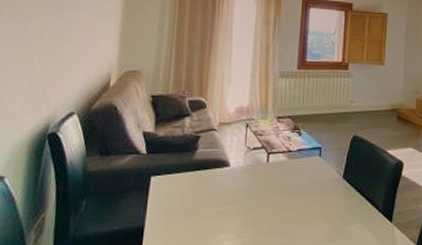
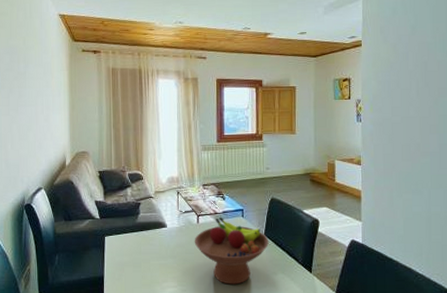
fruit bowl: none [261,155,348,236] -> present [194,216,269,285]

